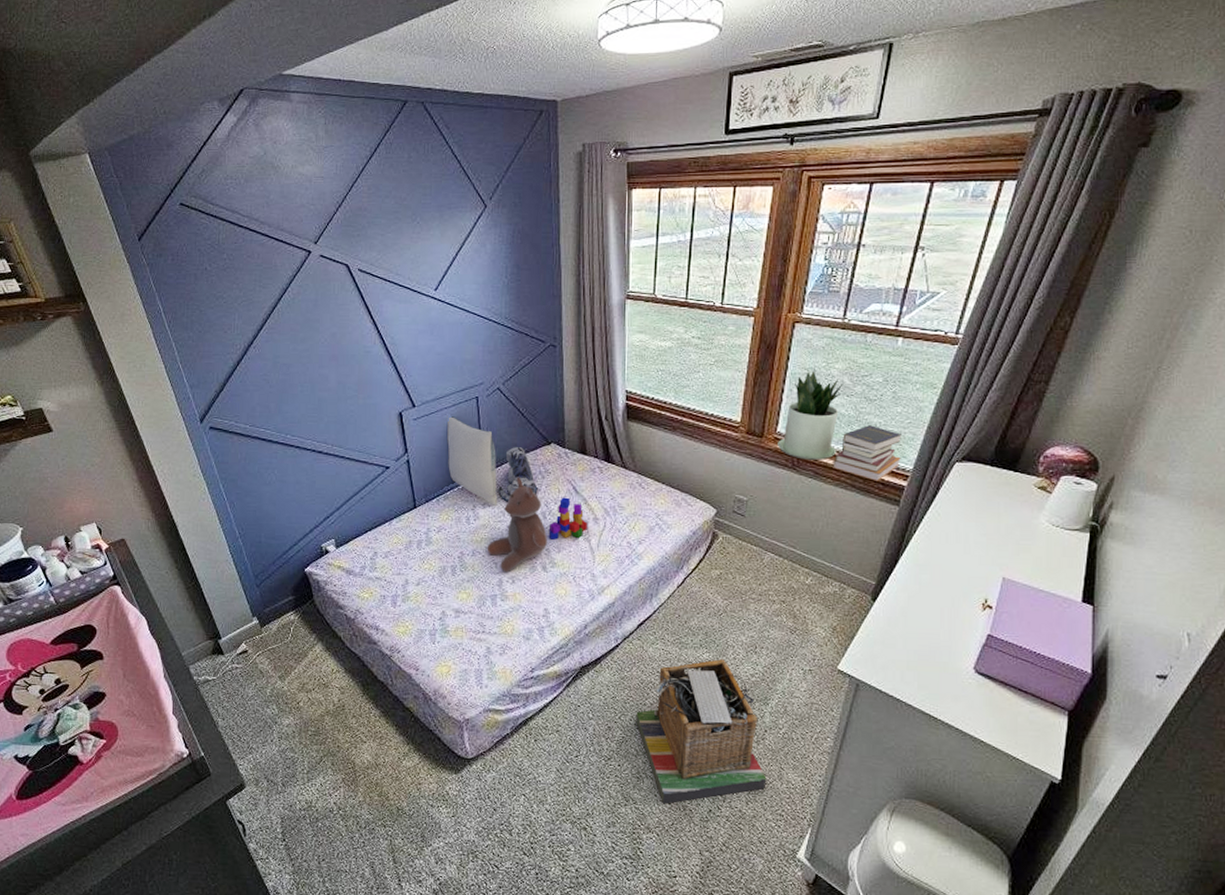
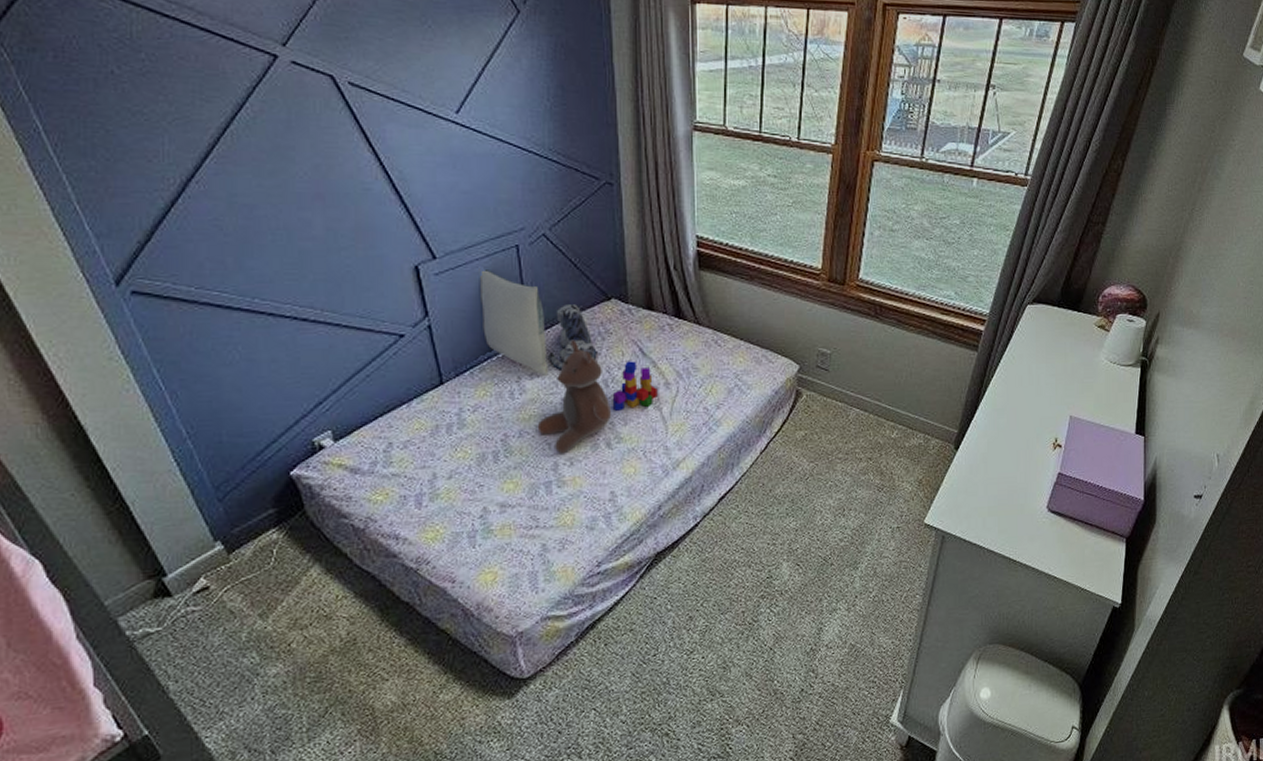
clothes hamper: present [636,659,767,804] -> none [720,526,859,692]
planter: present [778,370,845,461] -> none [860,212,924,309]
books: present [831,425,901,481] -> none [913,269,978,327]

